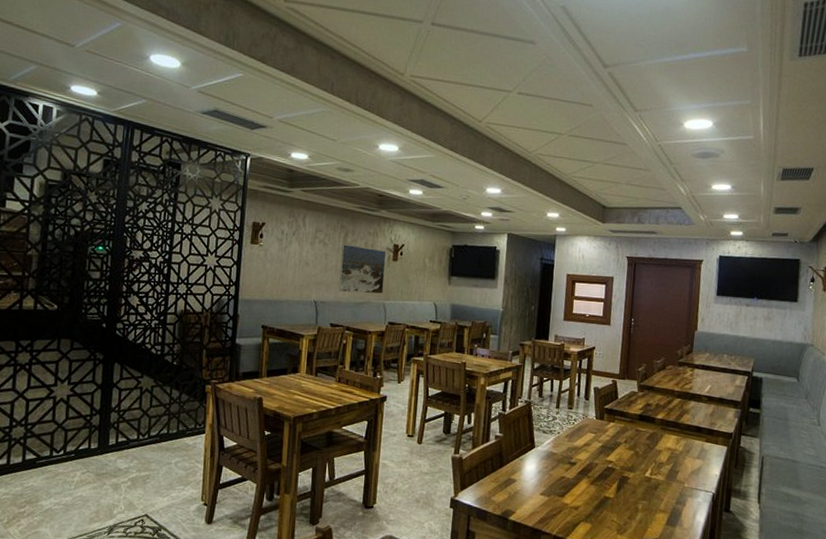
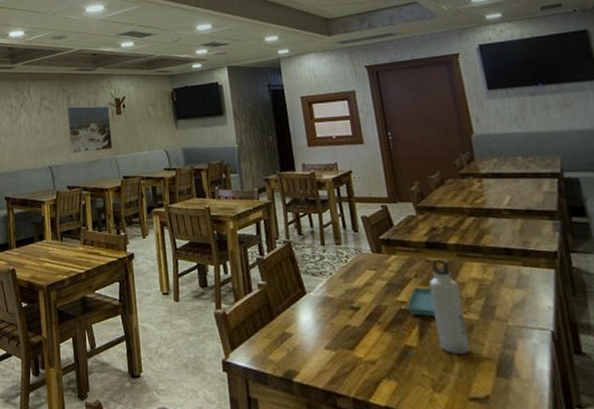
saucer: none [613,450,635,476] -> present [407,287,436,317]
water bottle: none [630,430,656,507] -> present [429,259,470,355]

